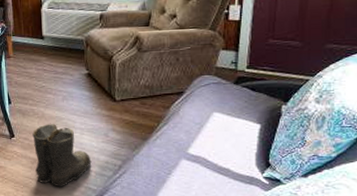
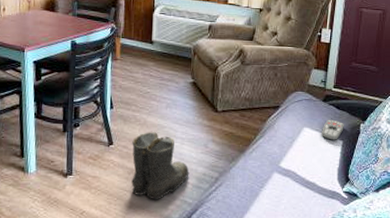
remote control: none [235,102,261,124] -> present [322,119,344,140]

